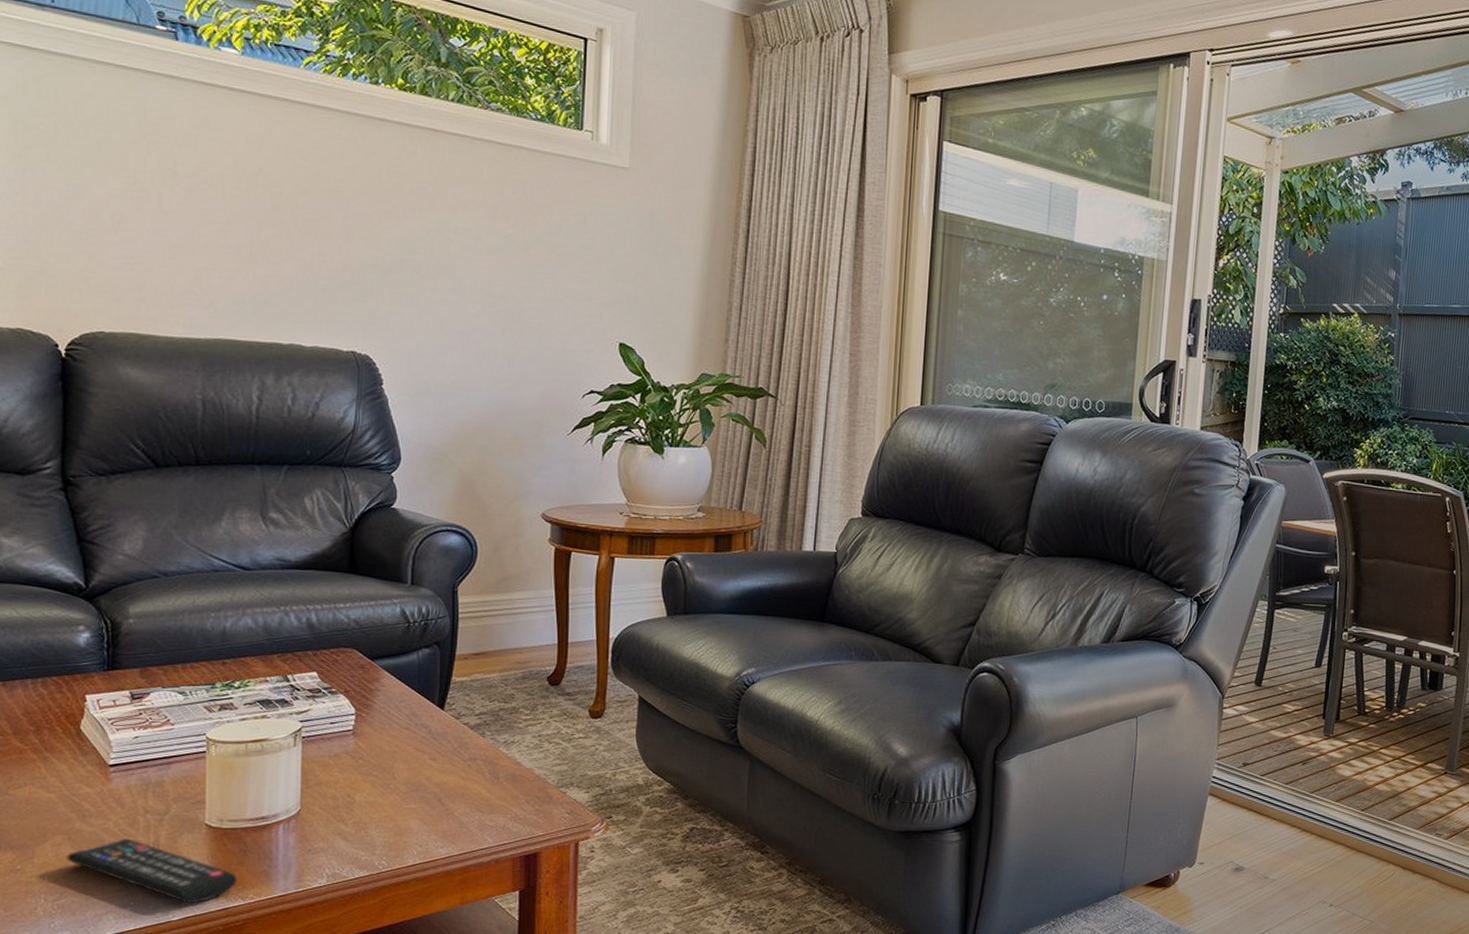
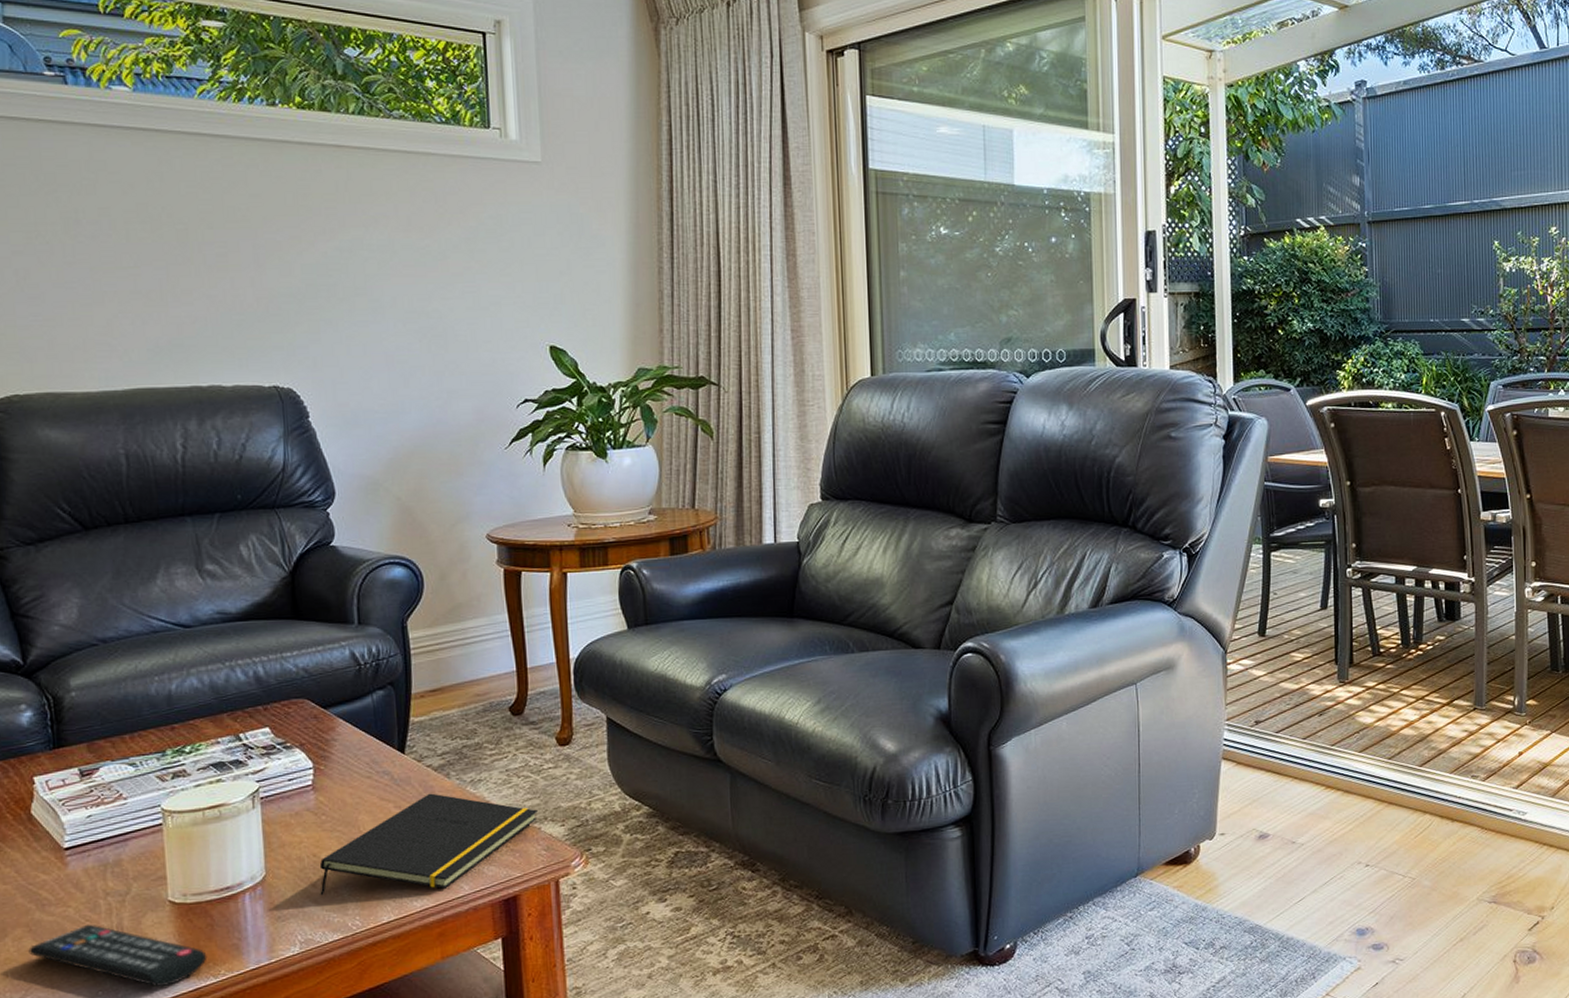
notepad: none [350,749,565,839] -> present [319,793,537,895]

